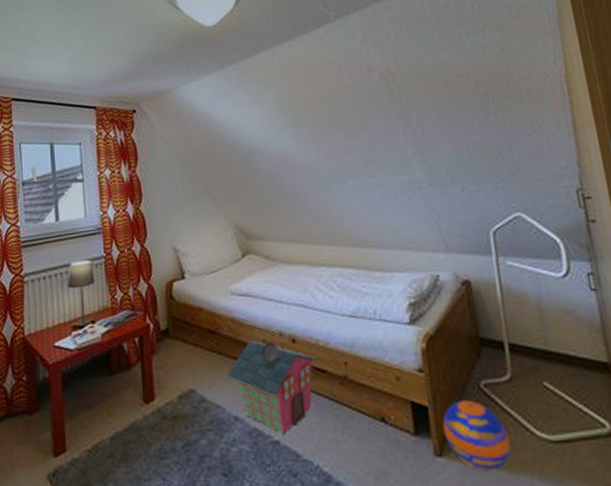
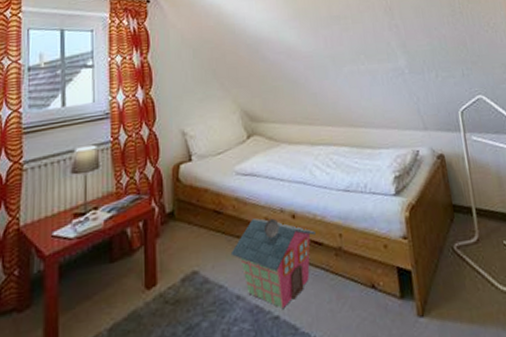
ball: present [442,400,511,471] -> none [423,261,480,327]

